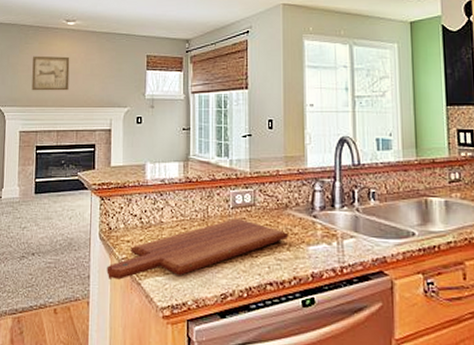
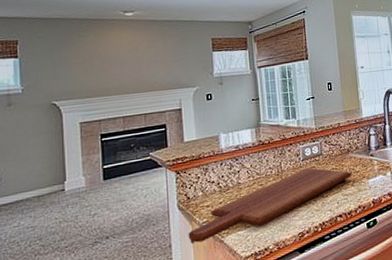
wall art: present [31,56,70,91] -> none [89,45,133,82]

